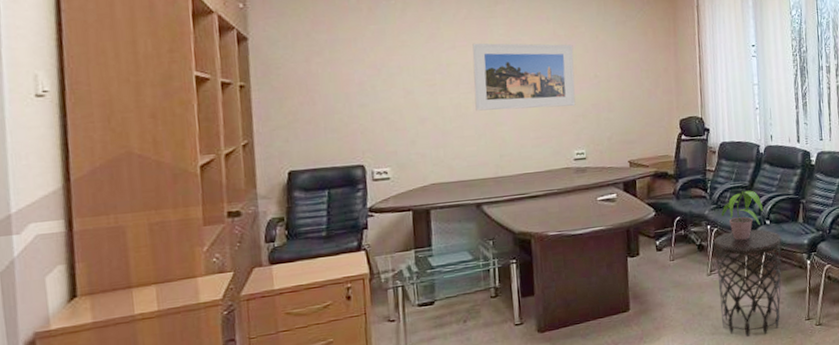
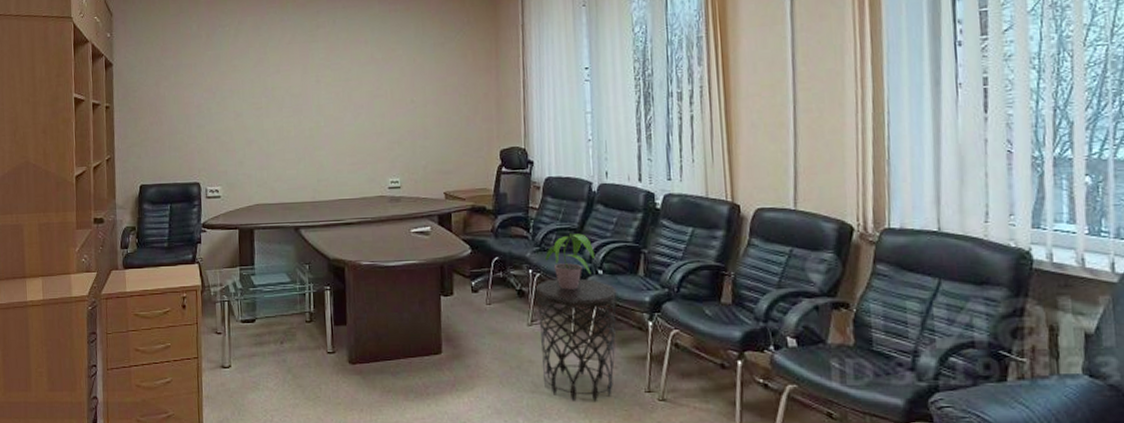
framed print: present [472,43,576,111] -> none [295,67,391,135]

